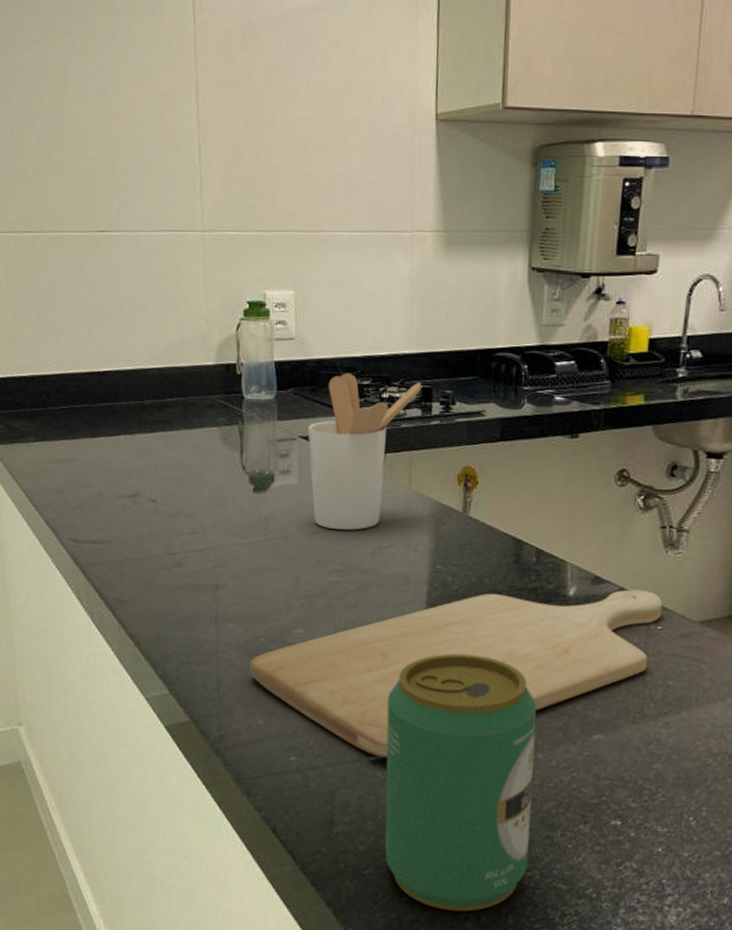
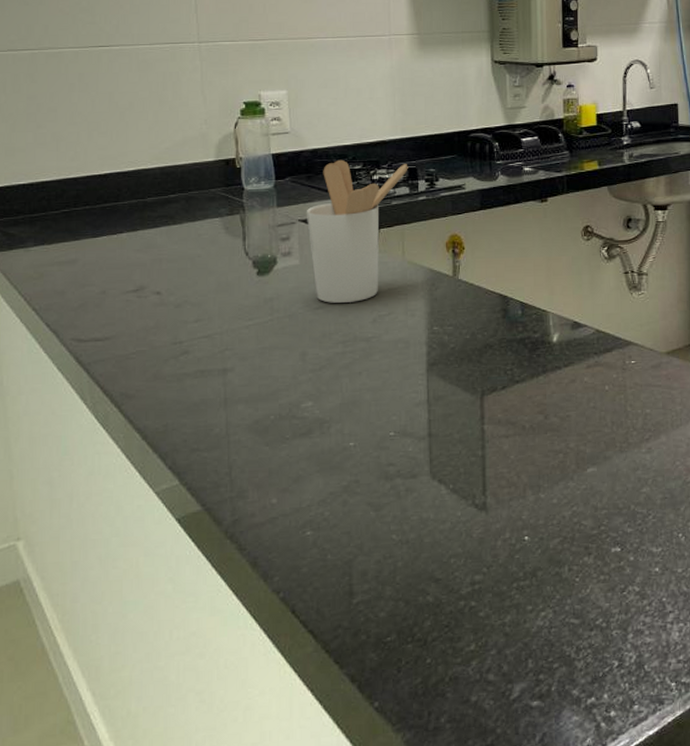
chopping board: present [249,589,663,758] -> none [261,330,634,519]
beverage can: present [384,653,537,912] -> none [397,407,541,666]

